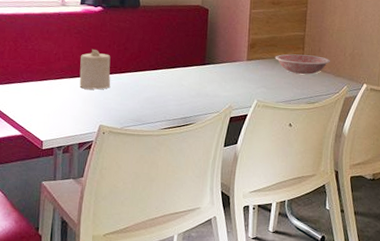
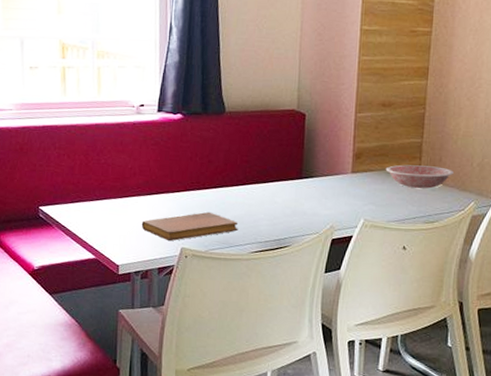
notebook: none [64,93,150,119] -> present [141,211,239,241]
candle: present [79,48,111,90] -> none [158,162,193,208]

